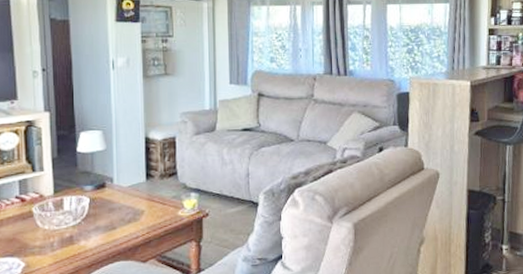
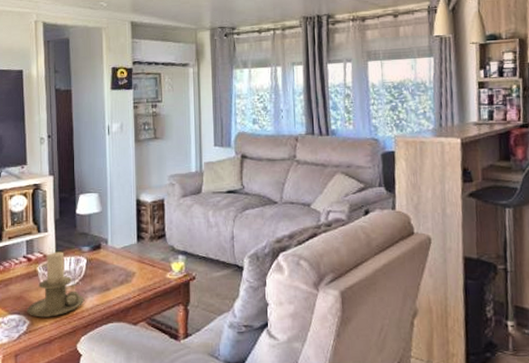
candle holder: none [21,191,88,259] -> present [27,251,85,318]

